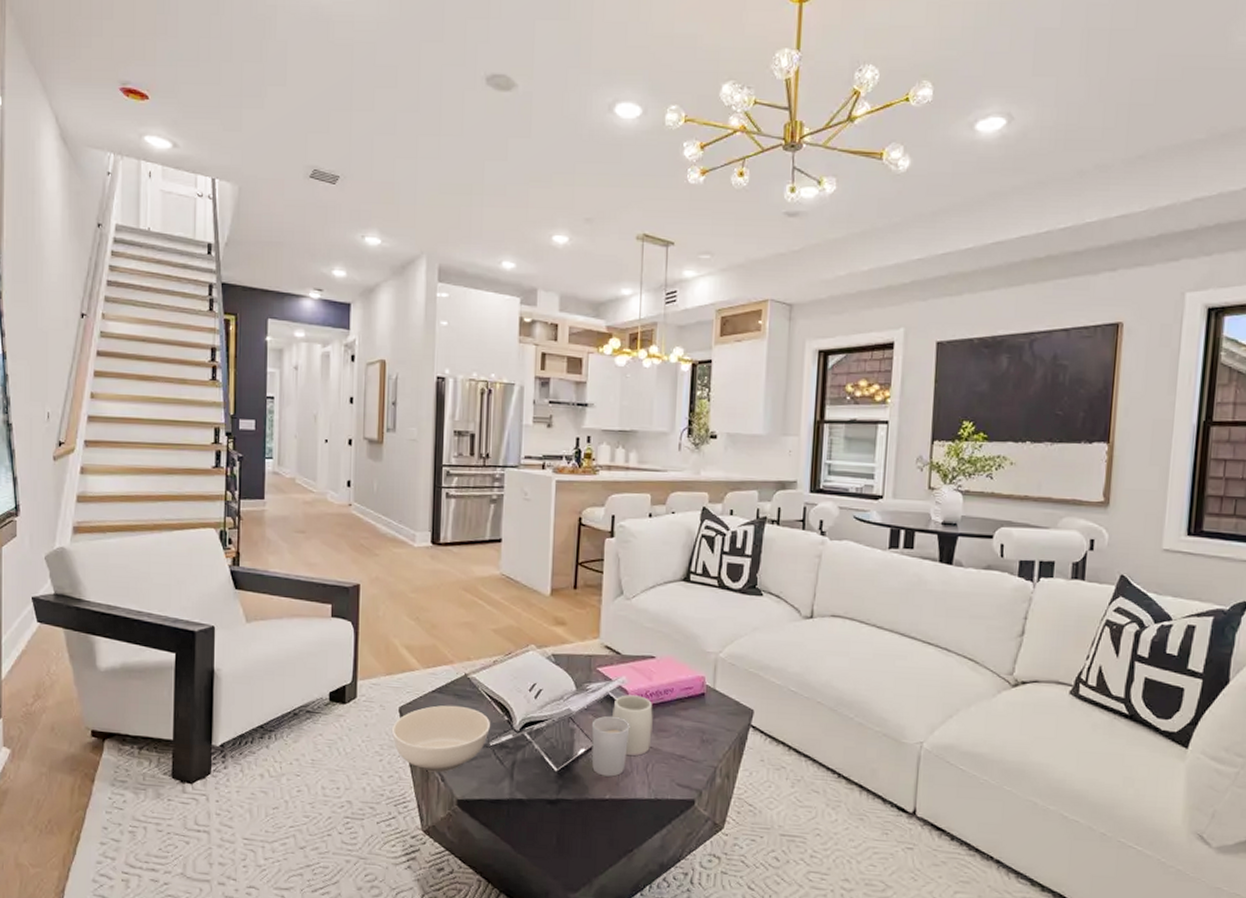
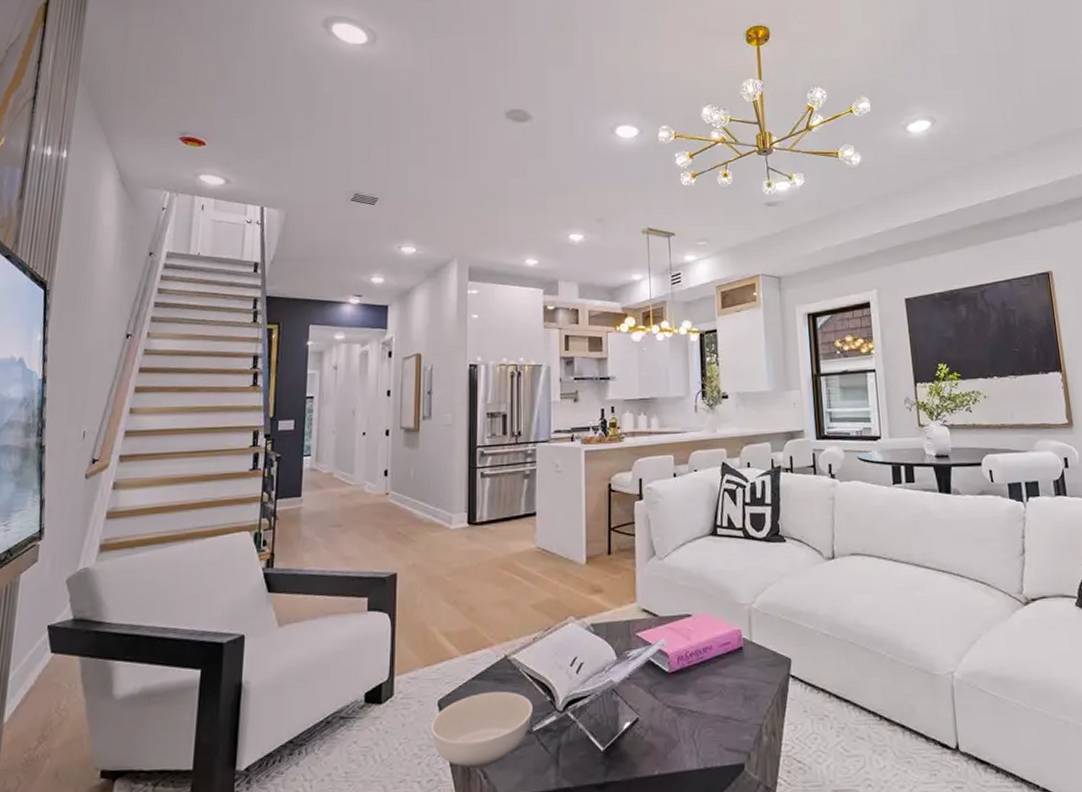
candle holder: present [591,715,630,777] -> none [635,682,673,750]
mug: present [612,695,653,756] -> none [655,657,696,723]

